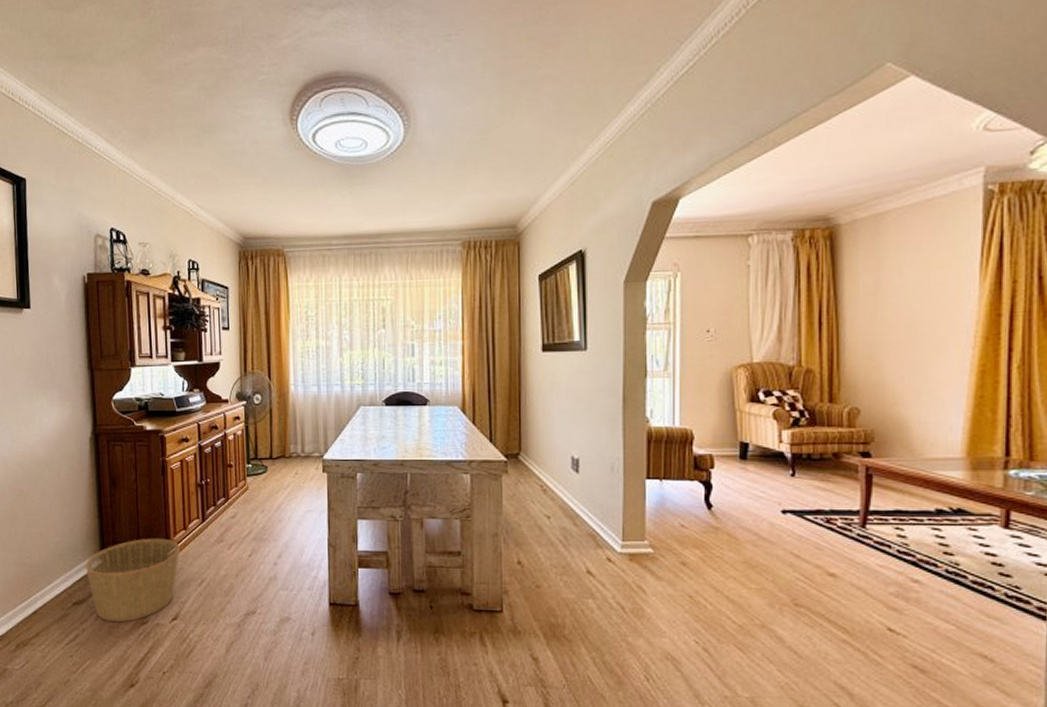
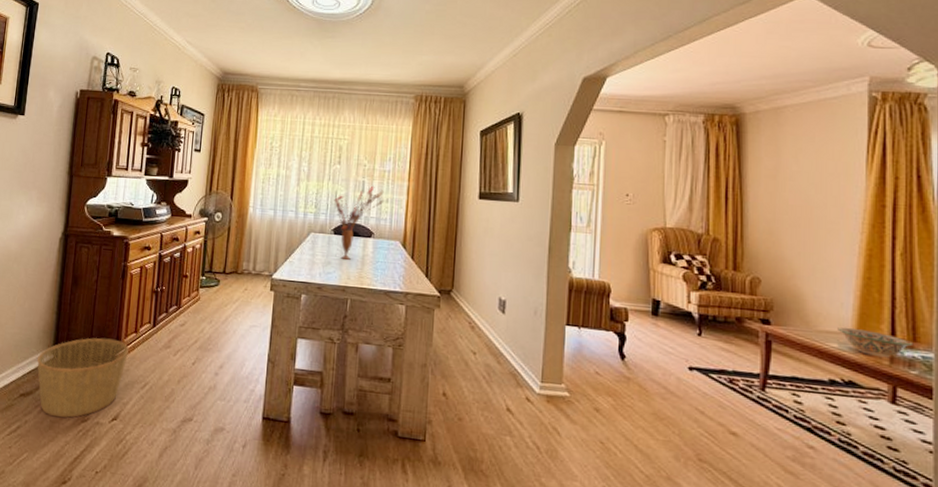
bouquet: none [382,348,436,431] -> present [334,185,384,260]
decorative bowl: none [945,452,1030,481] -> present [837,326,914,358]

